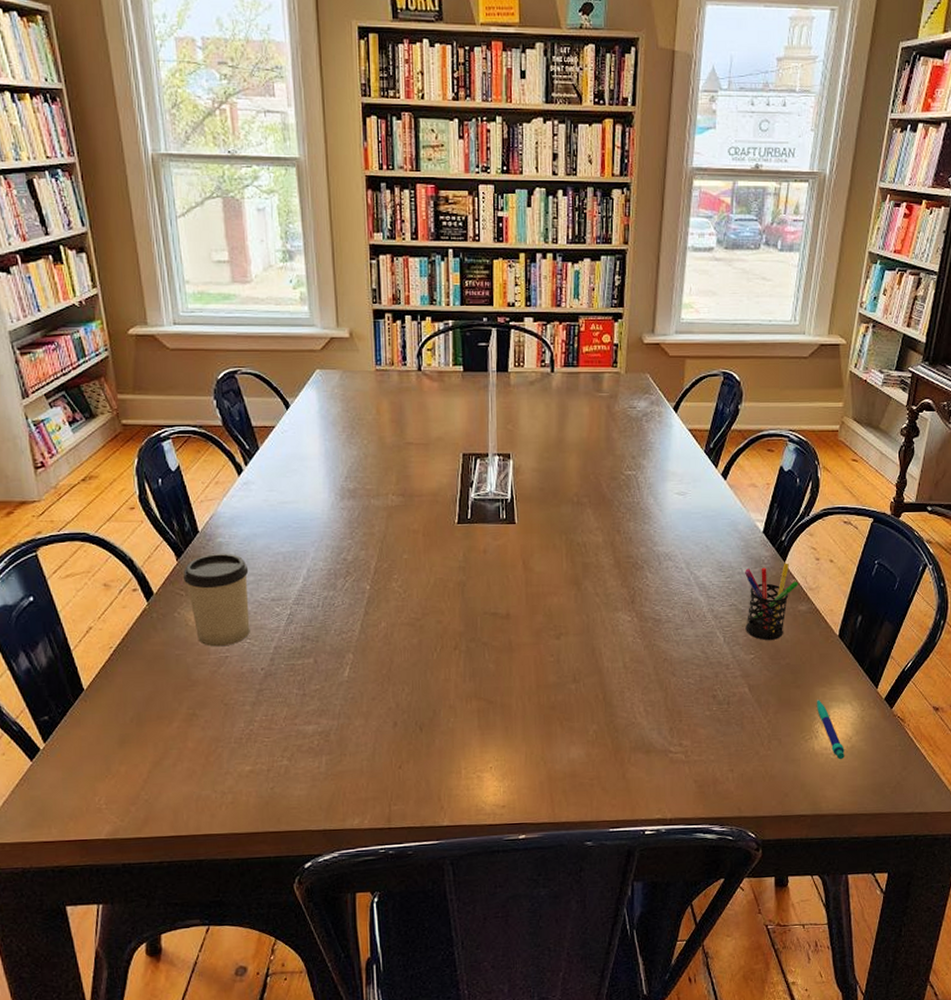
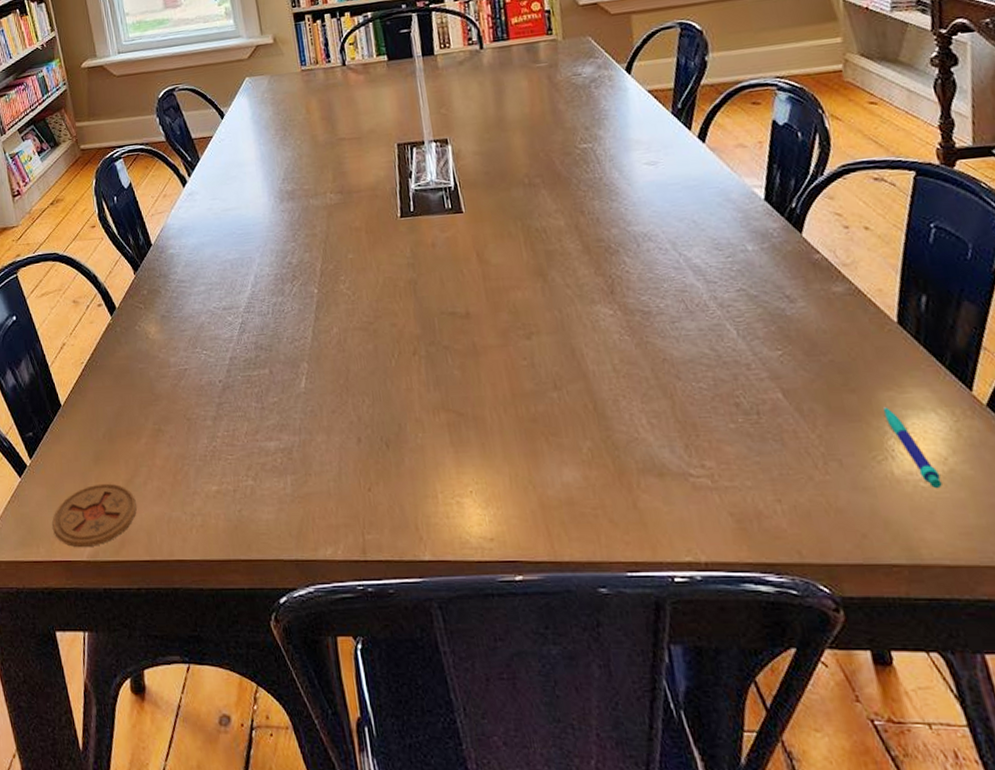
coaster: none [67,765,164,827] -> present [52,483,137,548]
cup: present [183,553,250,647] -> none [141,264,206,360]
pen holder: present [745,563,799,640] -> none [749,234,827,332]

